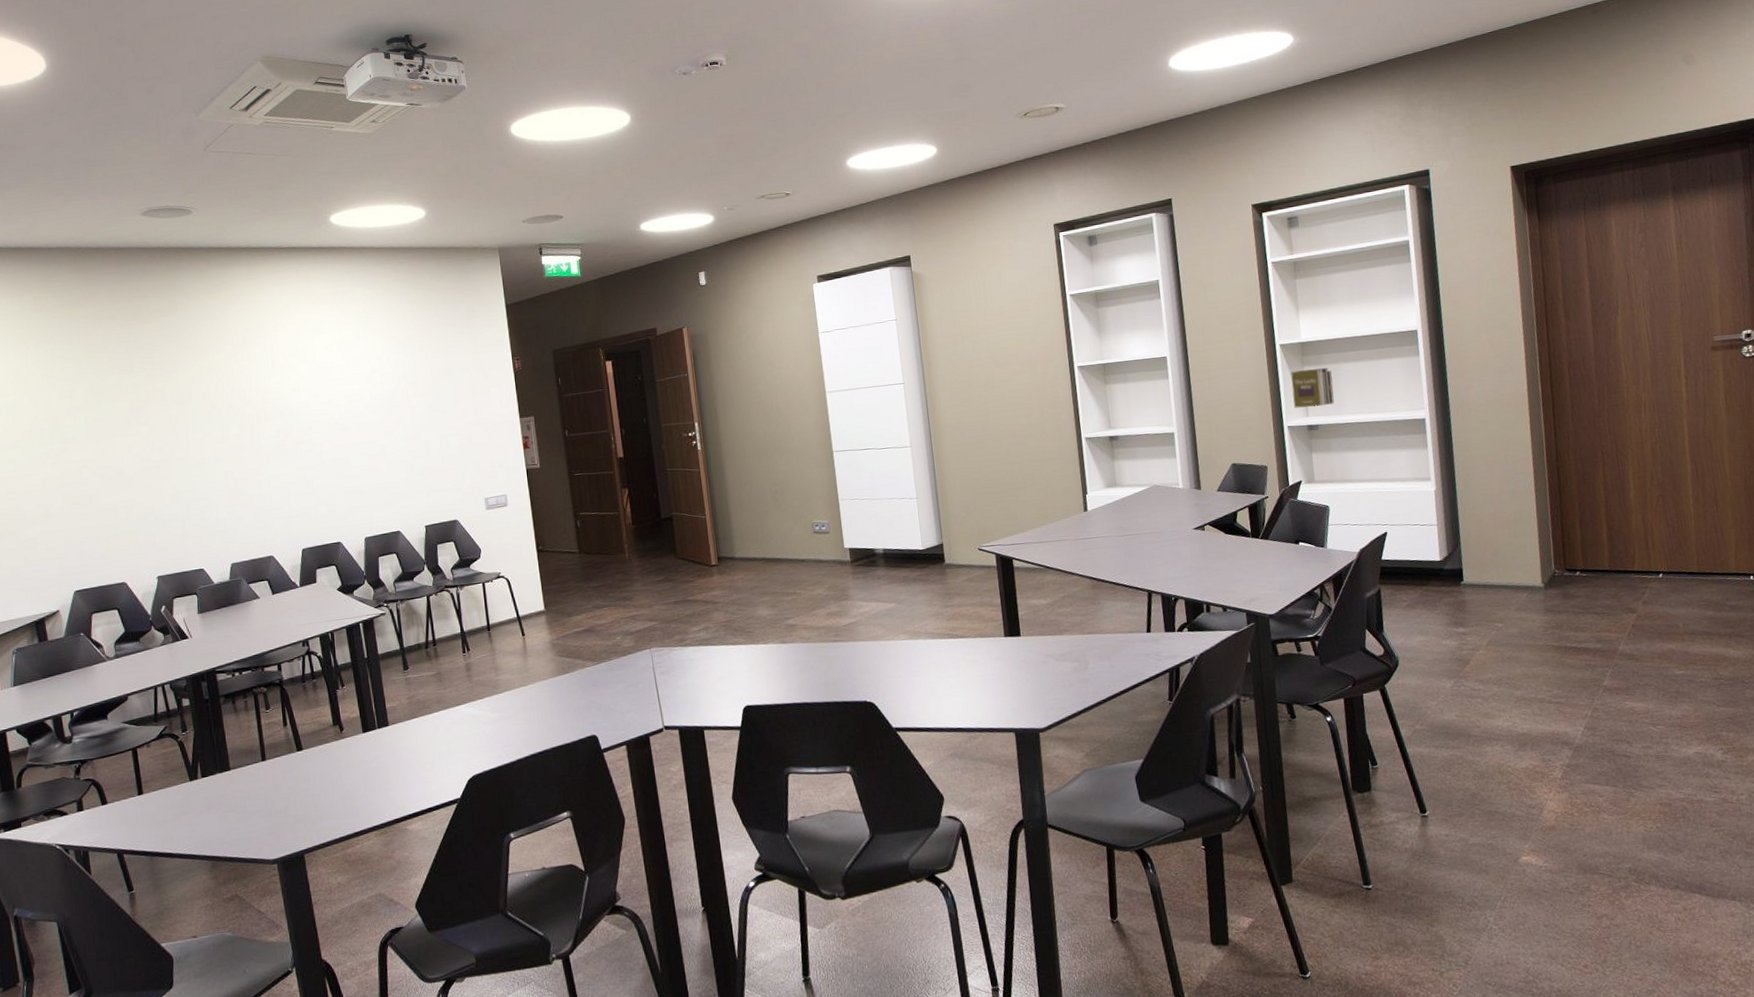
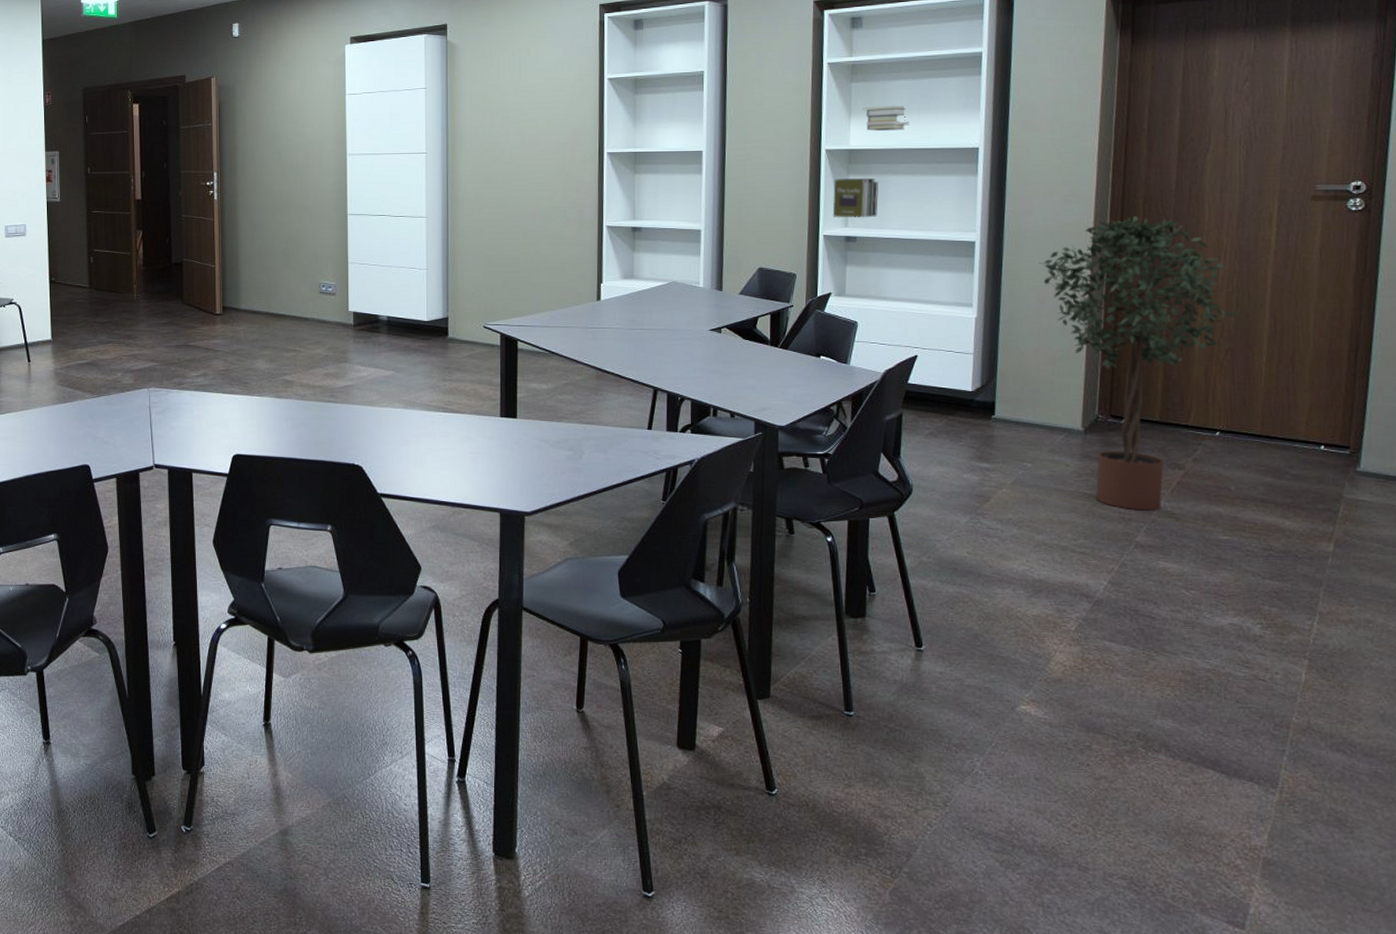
books: none [1308,296,1353,323] -> present [862,105,909,131]
potted tree: none [1484,379,1663,657] -> present [1039,216,1237,511]

